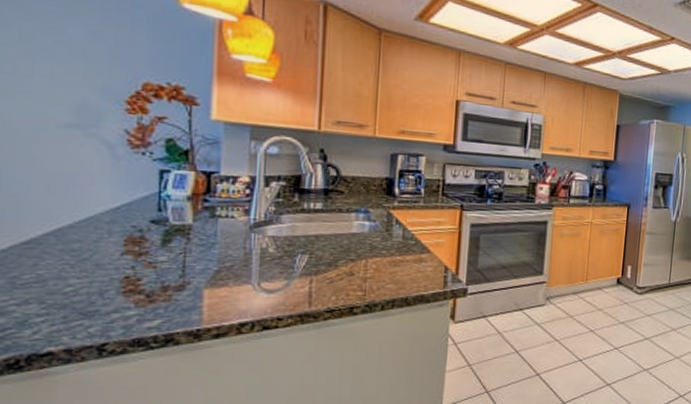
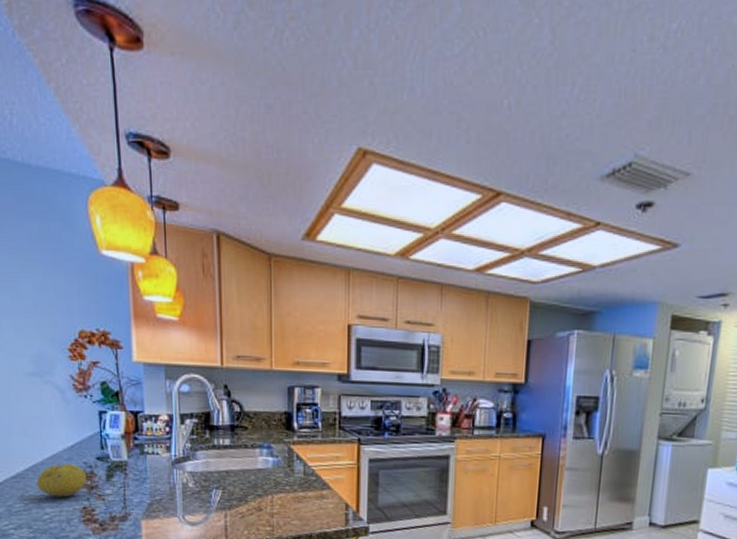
fruit: none [60,227,135,266] -> present [36,463,87,498]

